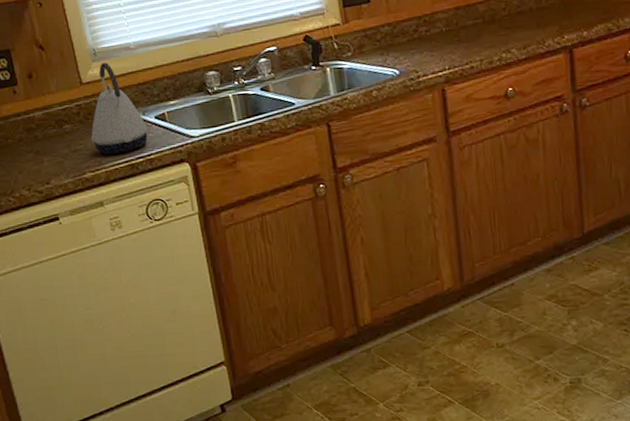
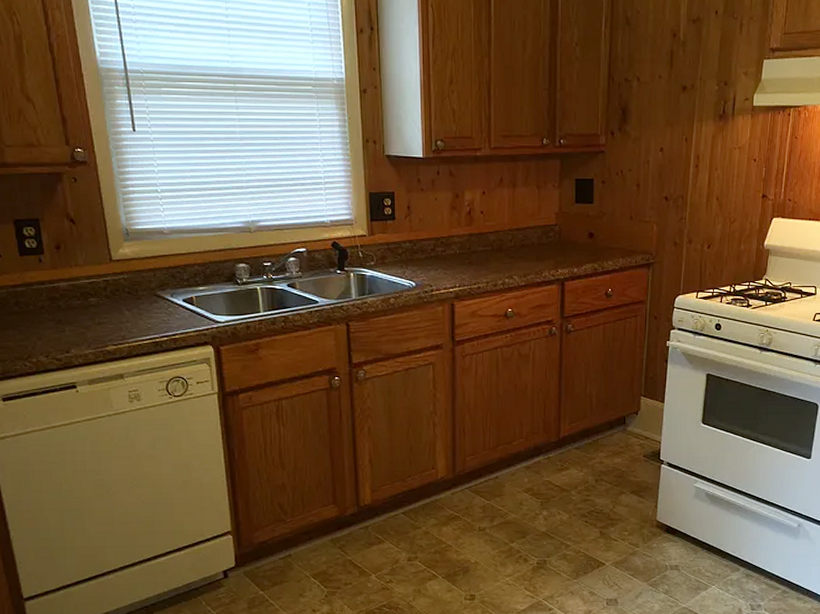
kettle: present [91,62,148,155] -> none [117,243,174,331]

